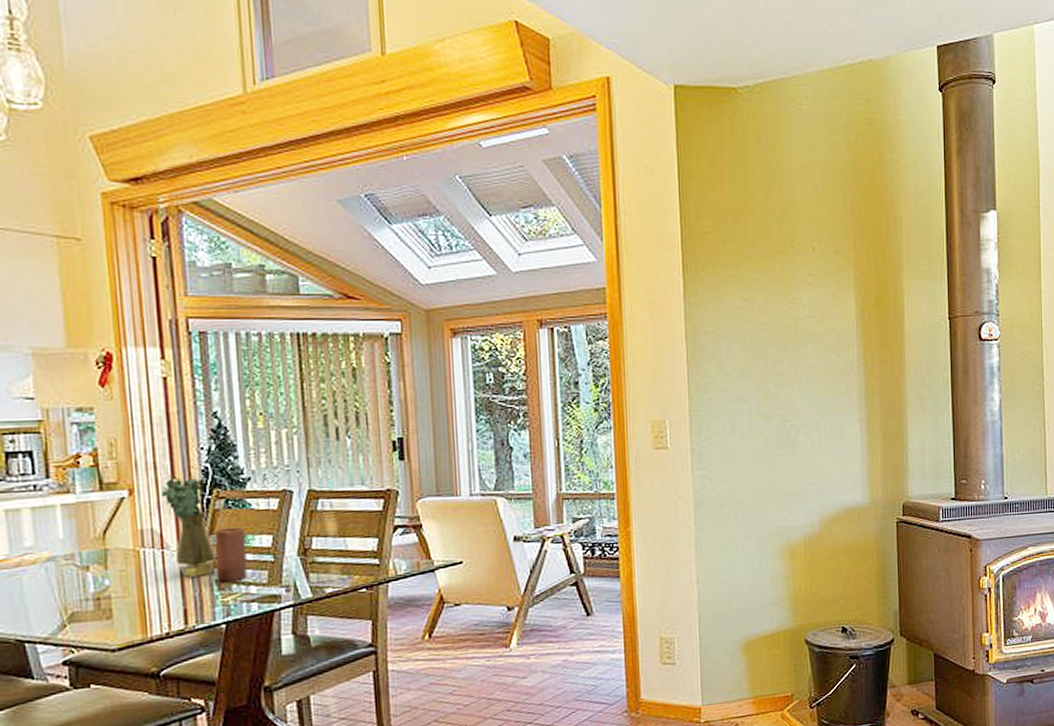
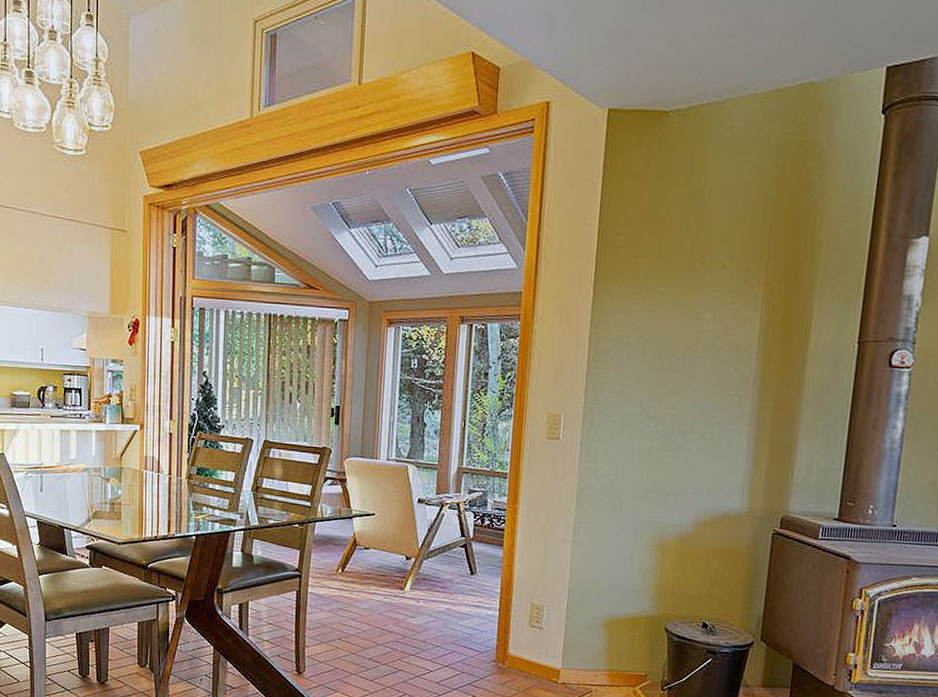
vase: present [161,473,215,577] -> none [162,416,194,497]
candle: present [215,527,247,581] -> none [193,462,216,504]

